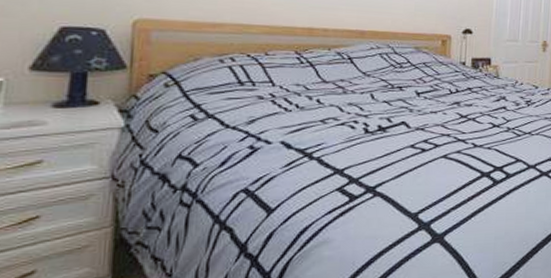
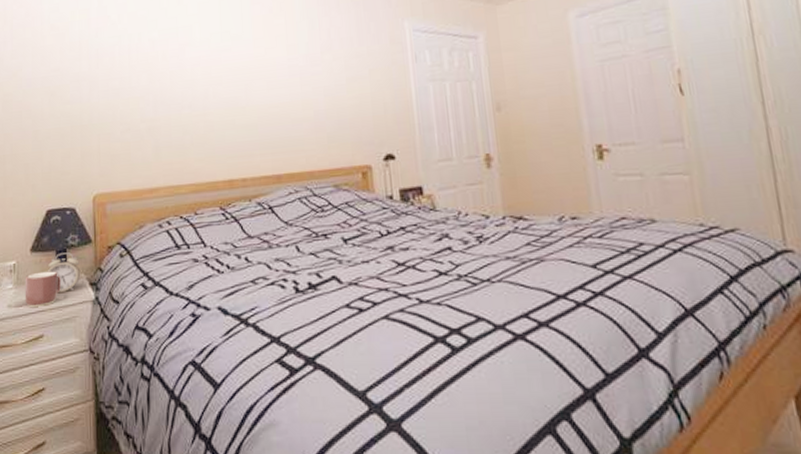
mug: none [15,93,76,131] -> present [25,271,61,308]
alarm clock: none [54,75,106,117] -> present [47,252,80,292]

